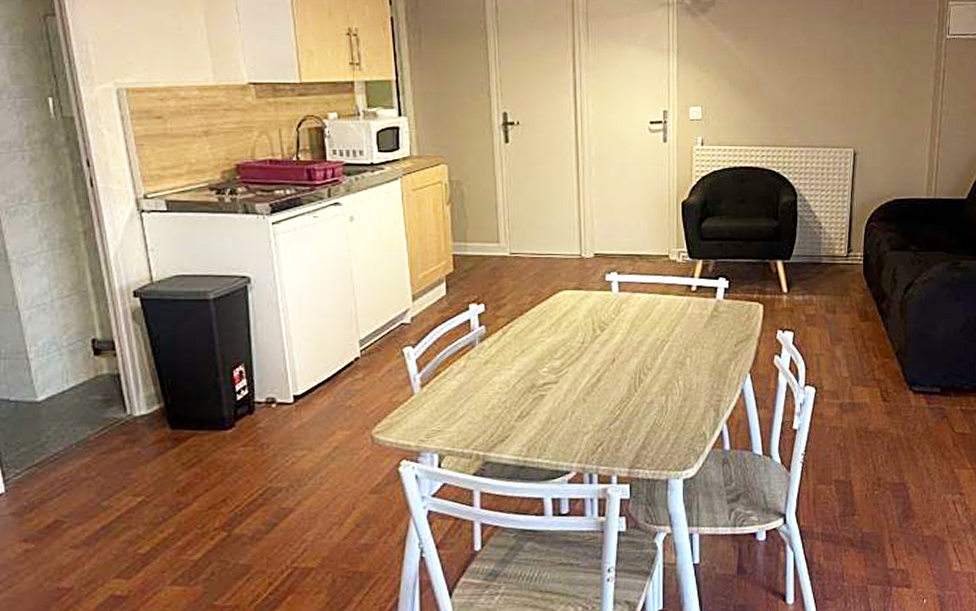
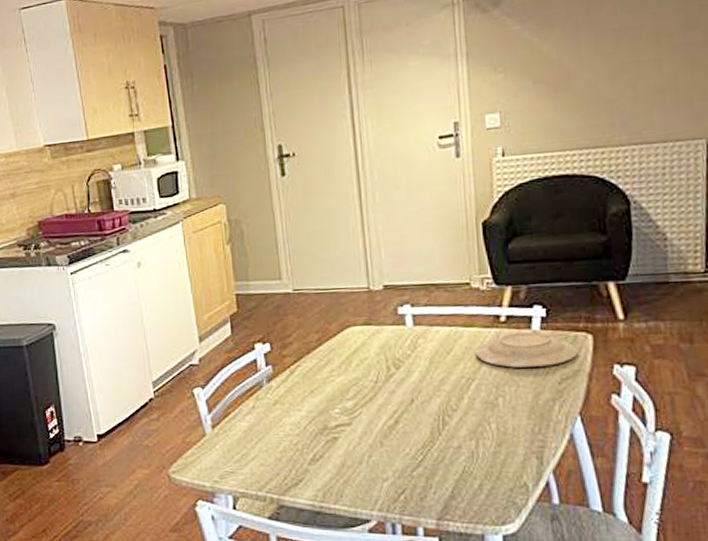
plate: none [669,300,751,332] -> present [475,331,578,368]

